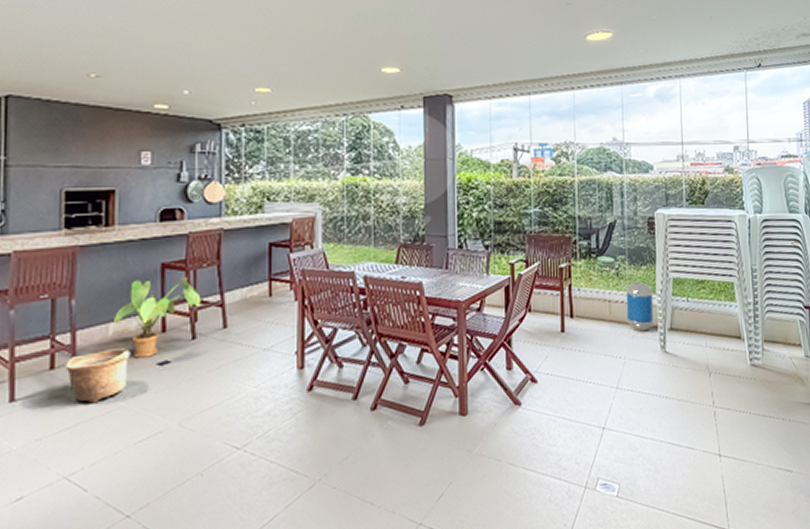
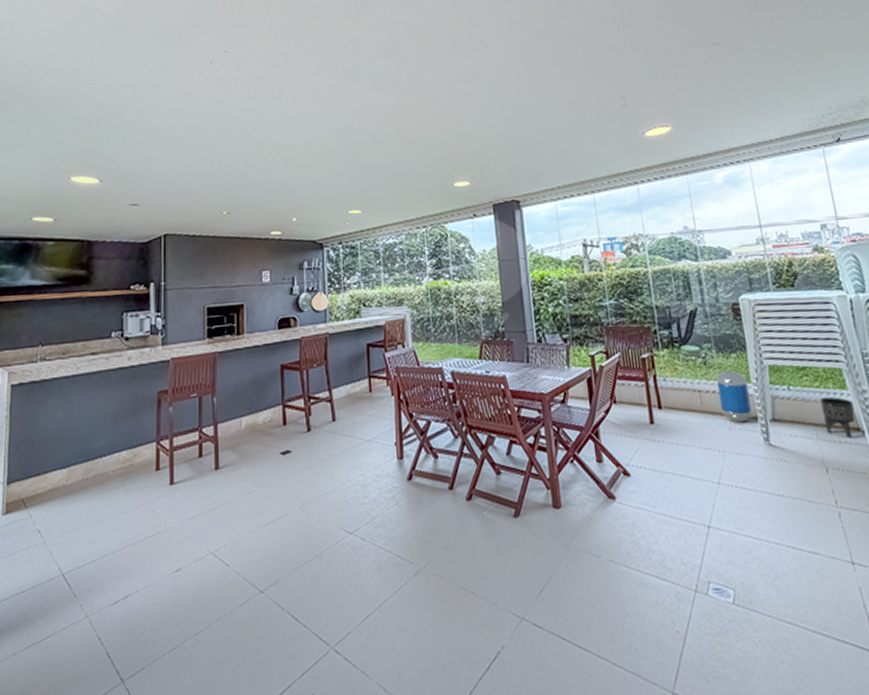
basket: present [65,348,131,404] -> none [210,439,259,488]
house plant: present [112,276,201,358] -> none [245,375,313,448]
planter: none [712,309,740,346] -> present [819,397,856,438]

